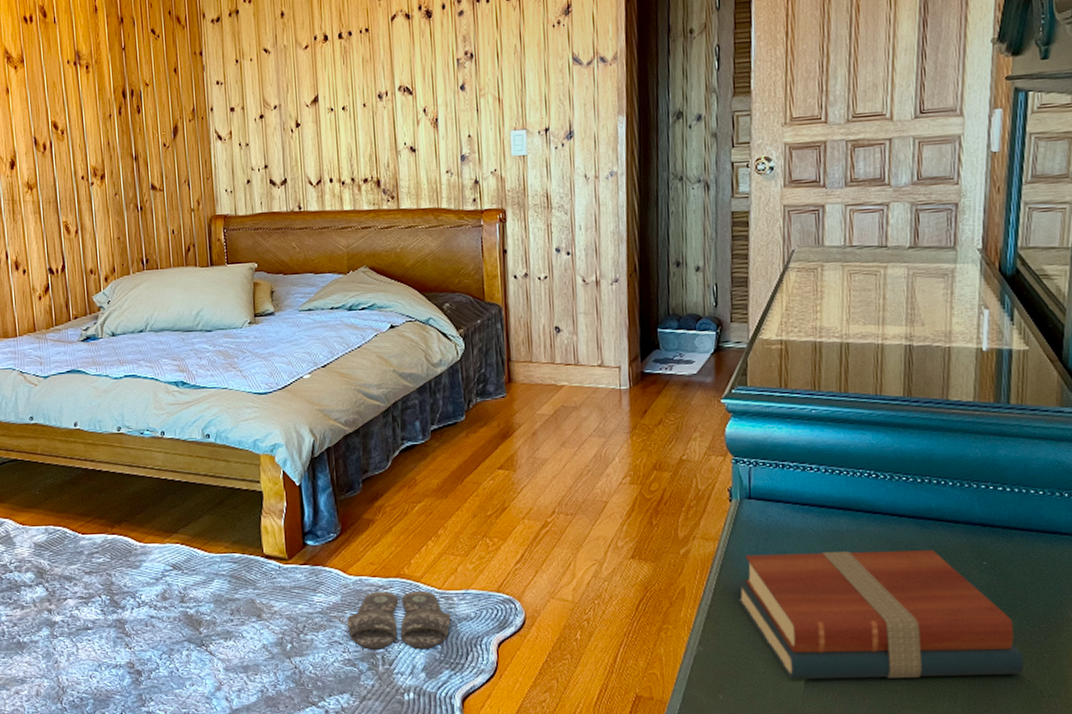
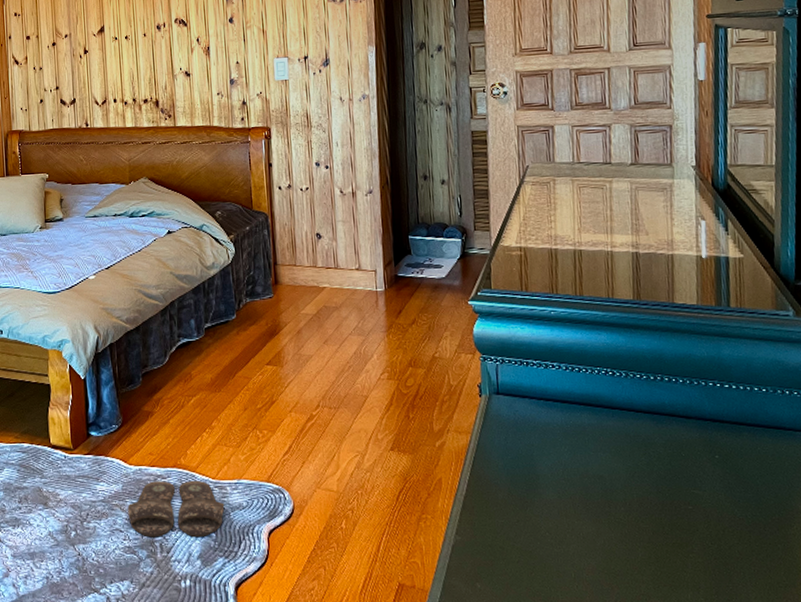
books: present [737,550,1025,680] -> none [489,444,761,569]

